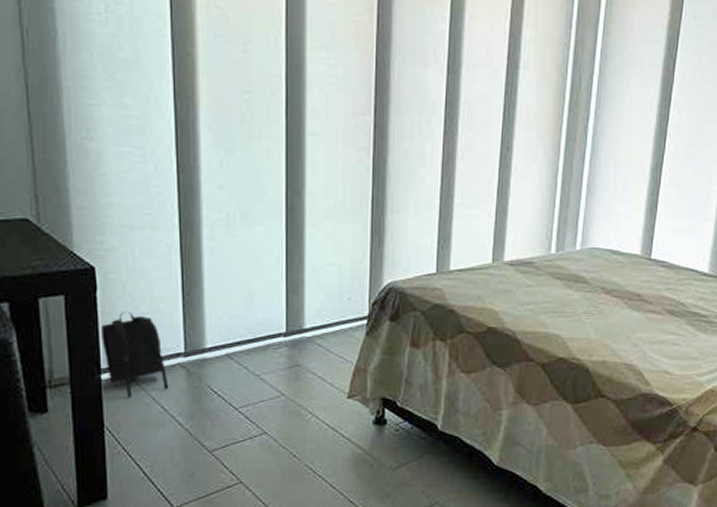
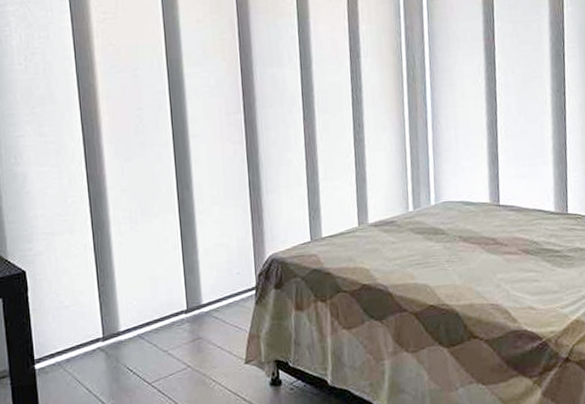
backpack: present [101,312,169,398] -> none [33,306,92,383]

